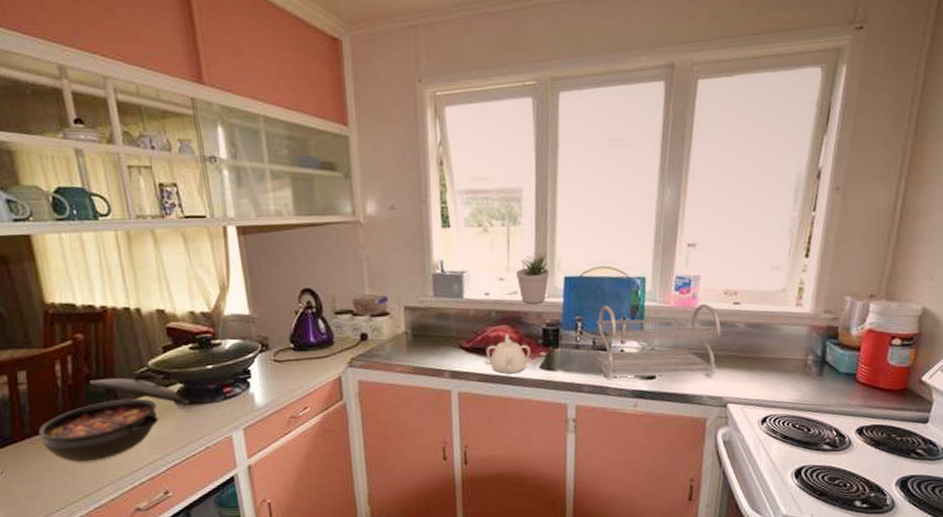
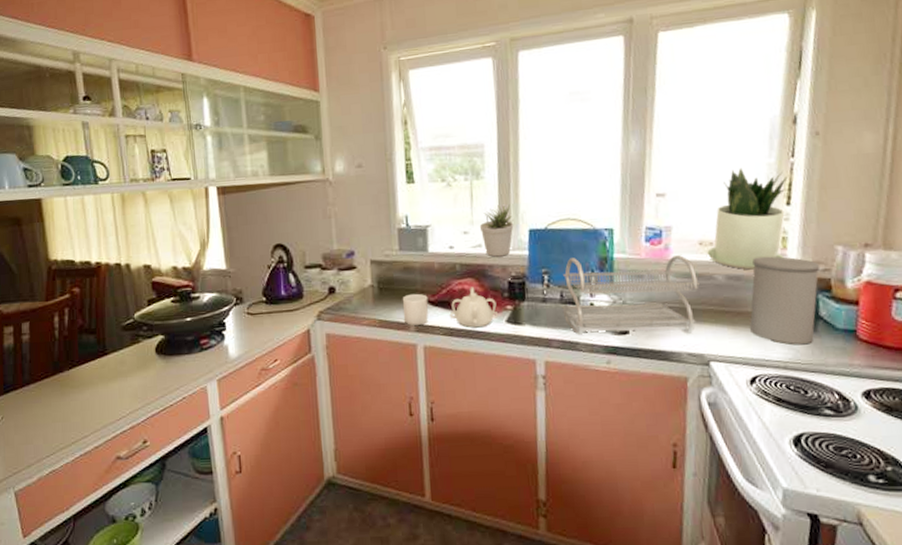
cooking pot: present [39,372,189,463] -> none [36,324,169,410]
mug: none [436,340,464,373] -> present [402,293,429,326]
planter: none [731,220,809,318] -> present [707,168,789,270]
canister: none [765,305,830,388] -> present [750,256,820,345]

